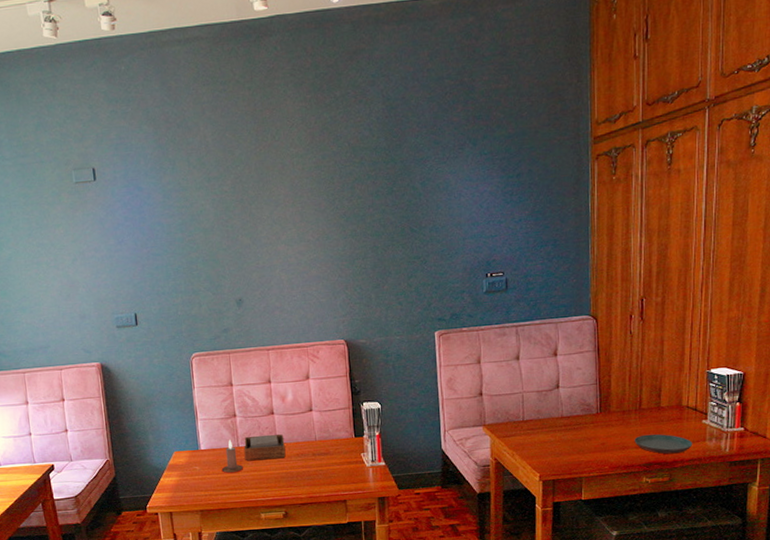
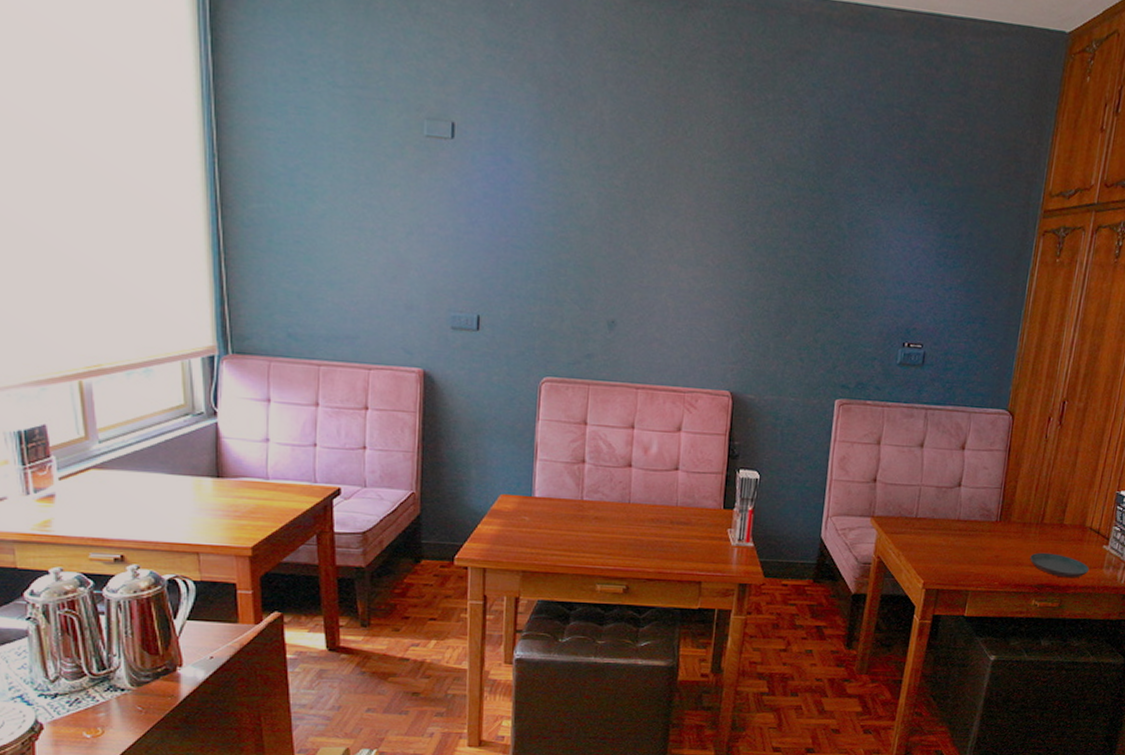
candle: present [221,440,244,474] -> none [556,490,585,532]
napkin holder: present [243,434,286,460] -> none [587,489,640,522]

